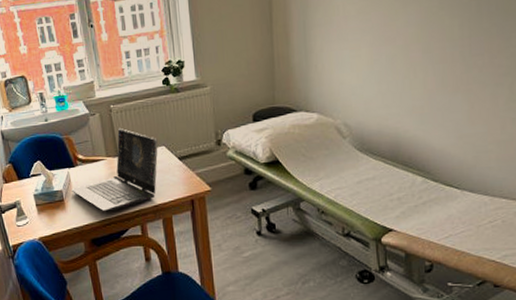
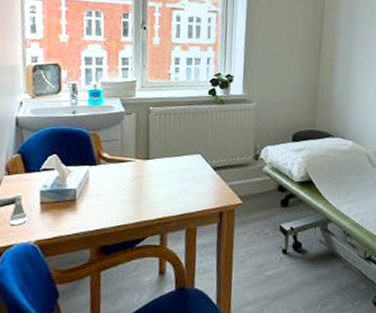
laptop computer: present [71,129,158,212] -> none [87,132,194,217]

